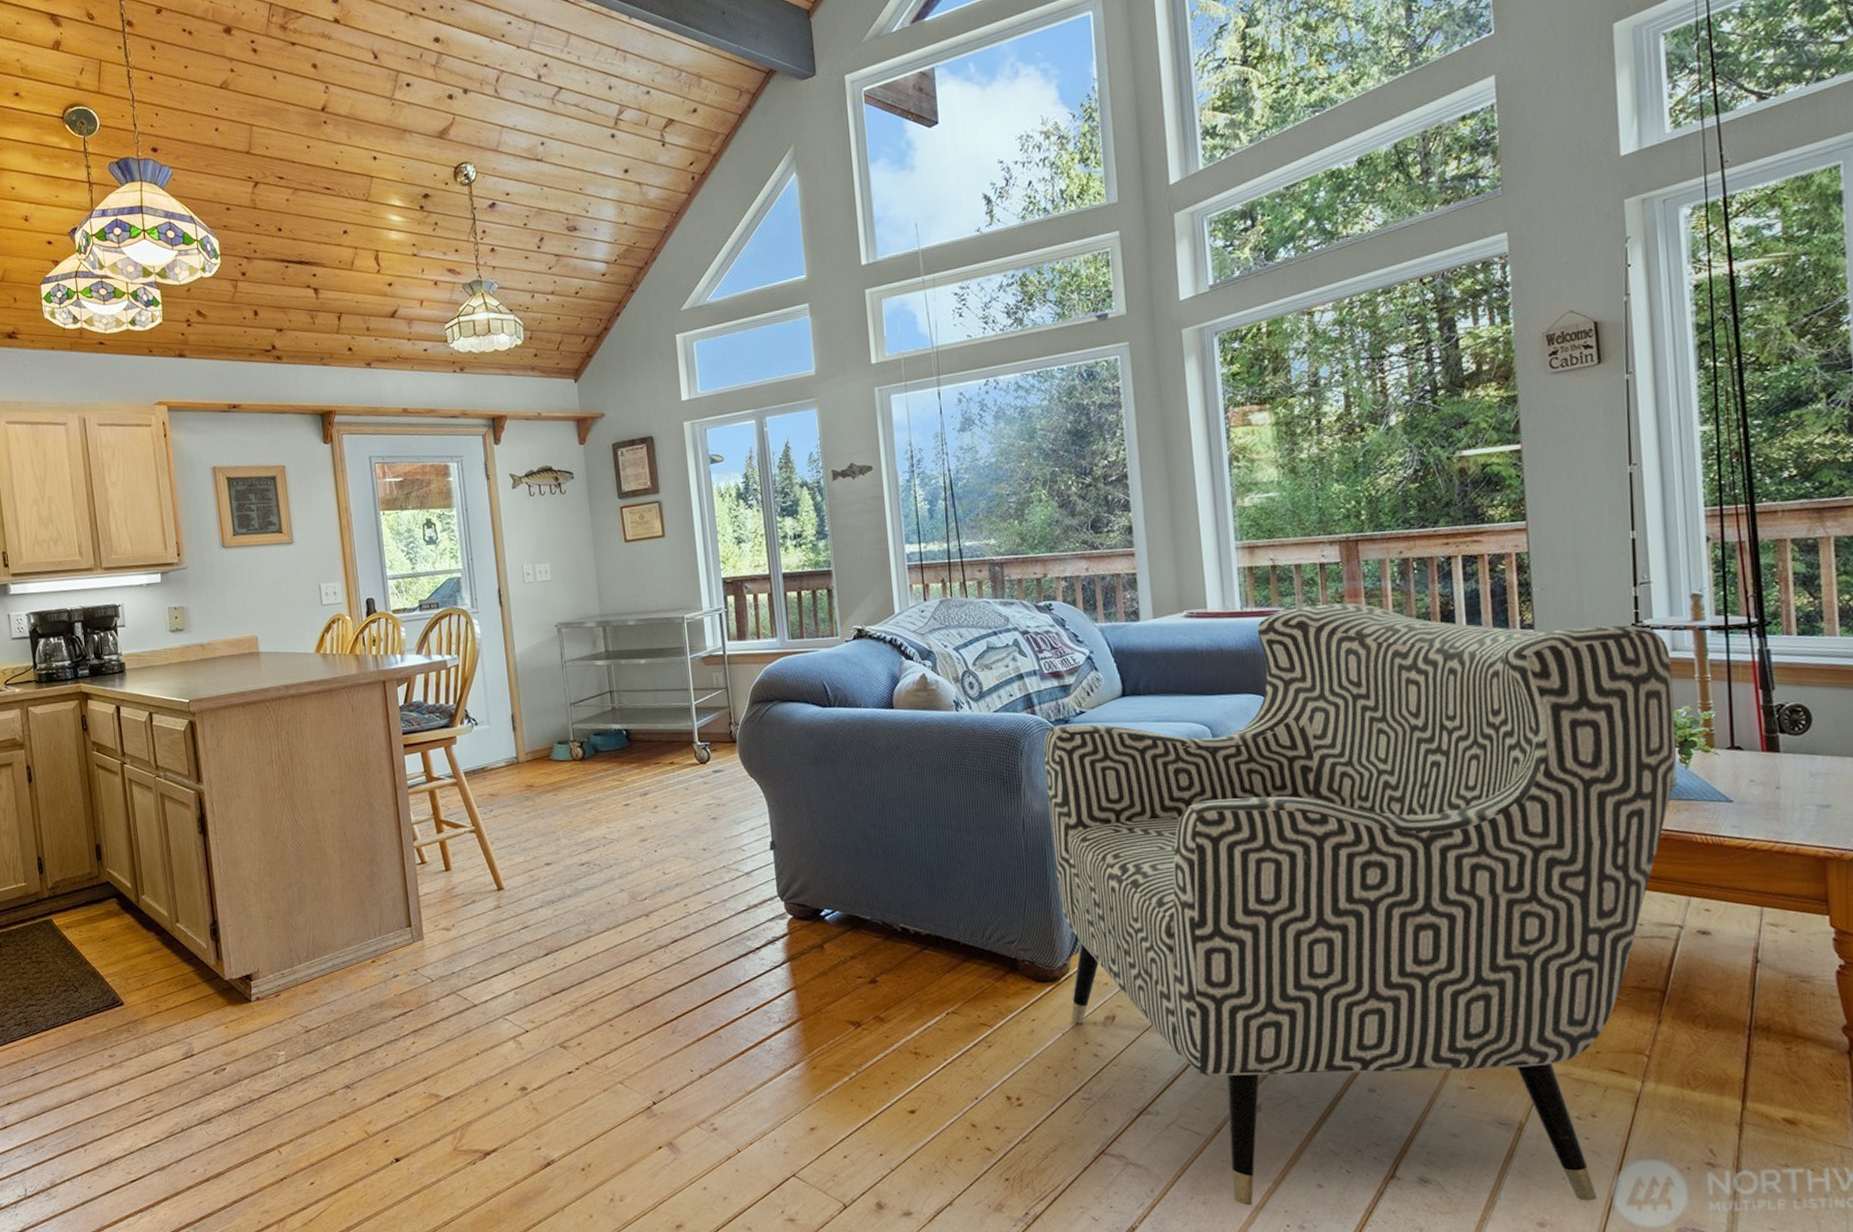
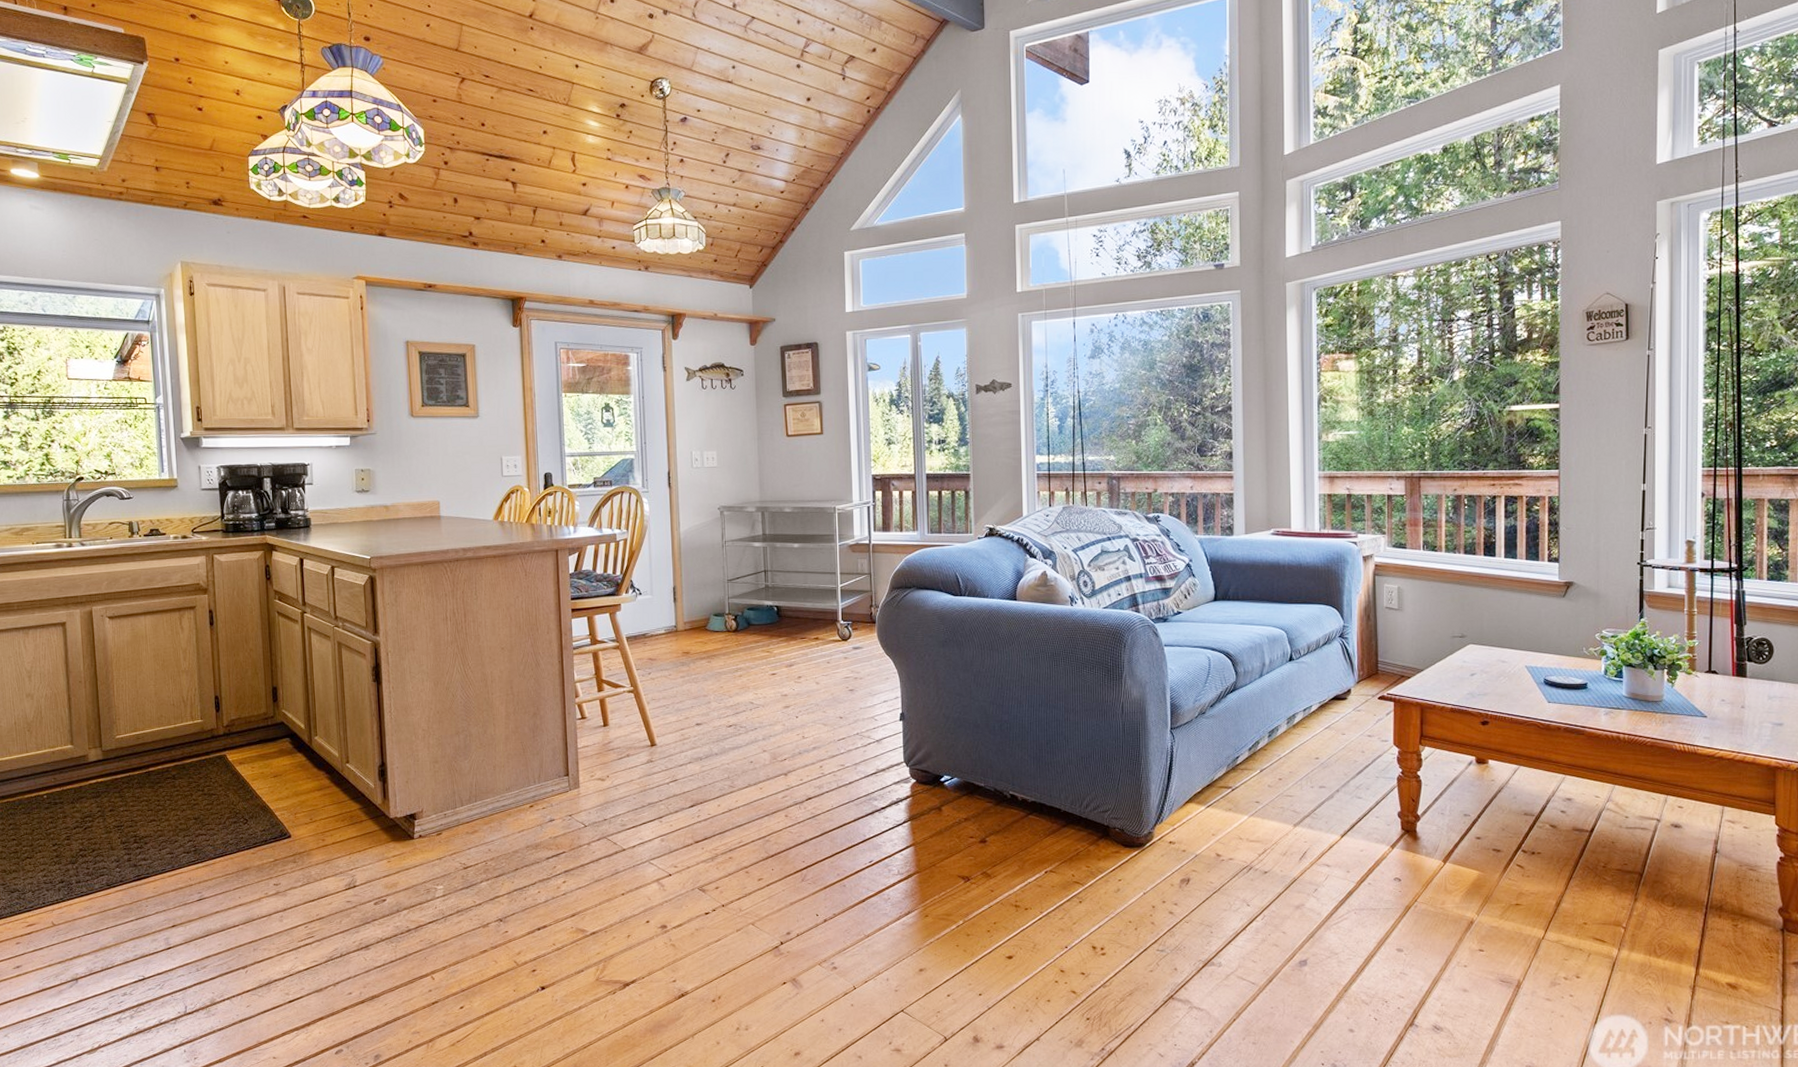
armchair: present [1044,603,1677,1206] -> none [1144,531,1666,1048]

